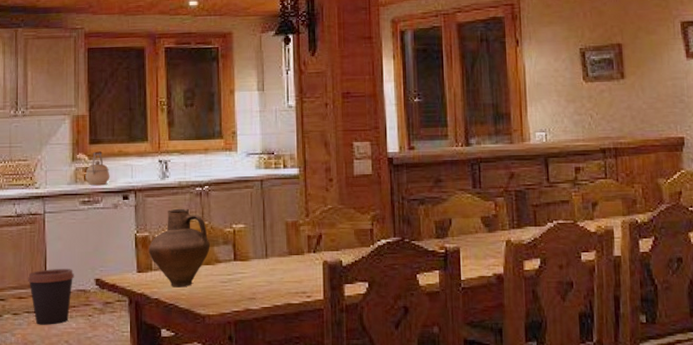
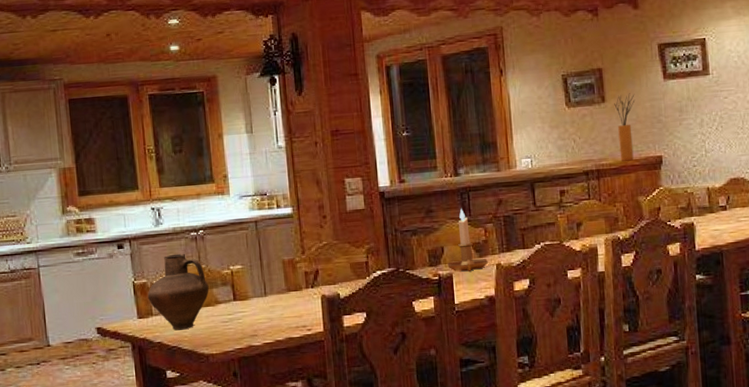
coffee cup: present [28,269,74,325] -> none [28,320,75,376]
kettle: present [85,151,110,186] -> none [77,202,103,237]
candlestick: none [455,180,497,246] -> present [447,209,488,272]
vase: none [634,70,656,141] -> present [614,93,635,162]

